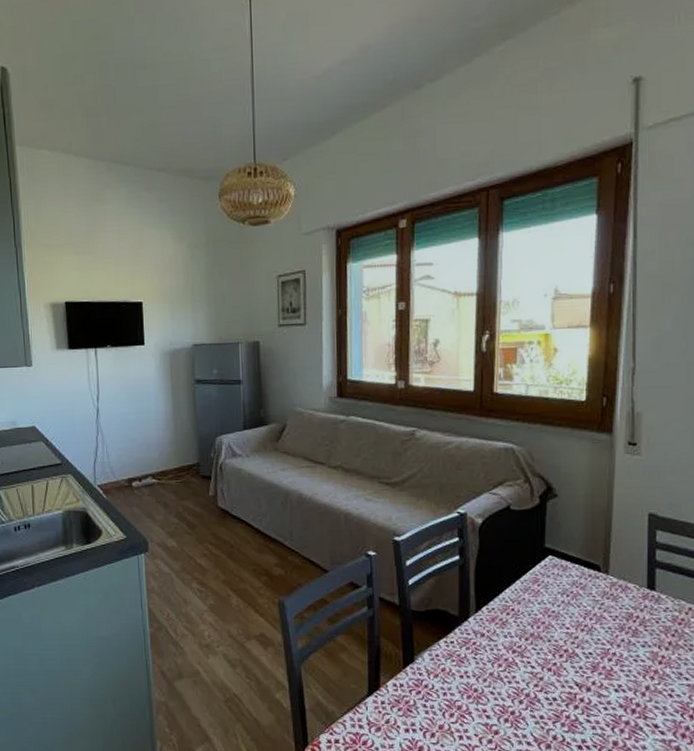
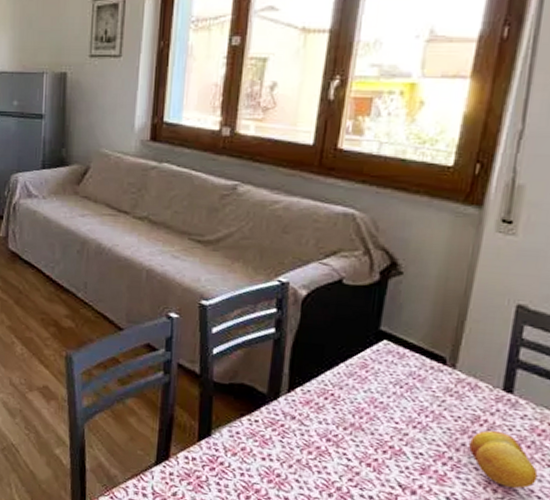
fruit: none [627,625,683,674] -> present [469,430,538,489]

